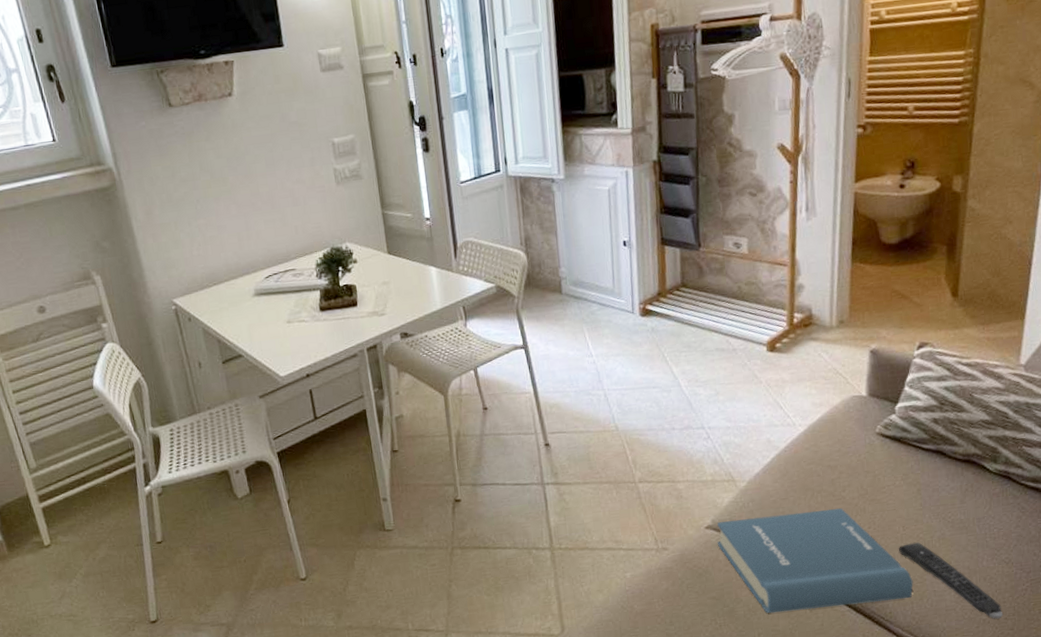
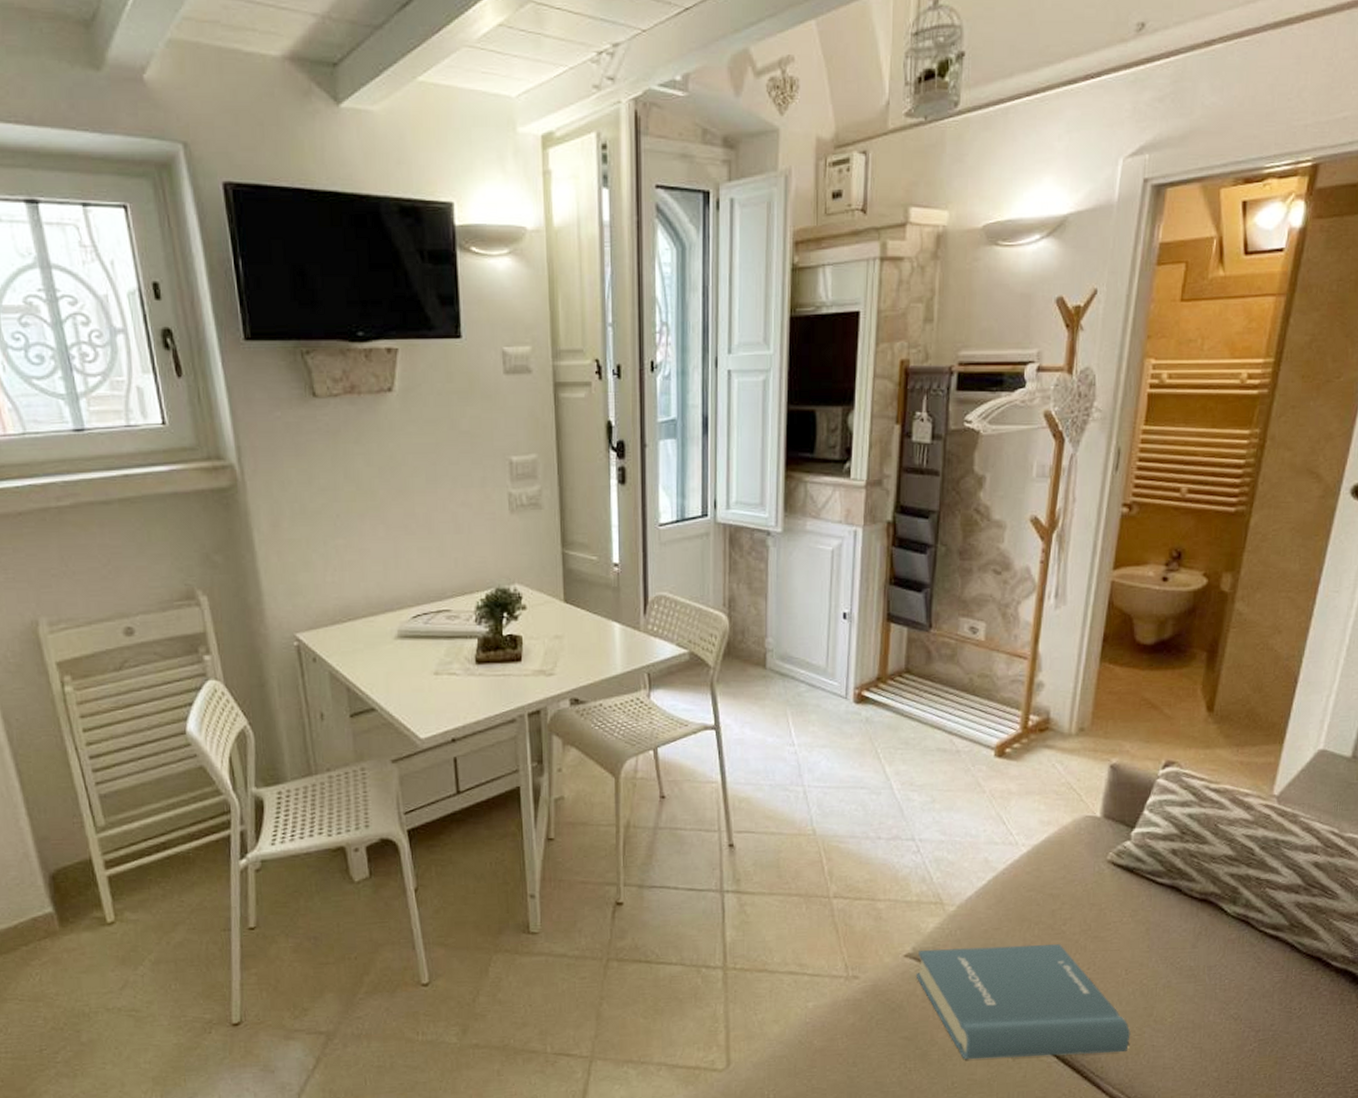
remote control: present [899,542,1003,619] -> none [1119,988,1225,1082]

